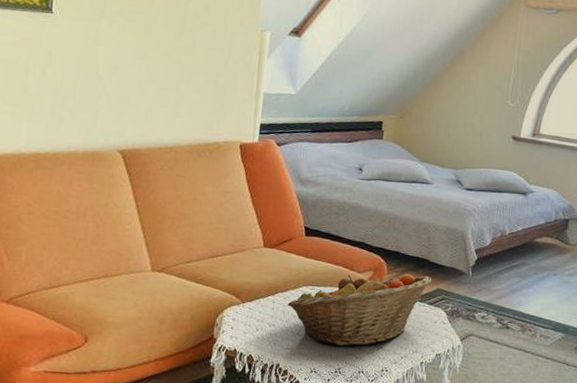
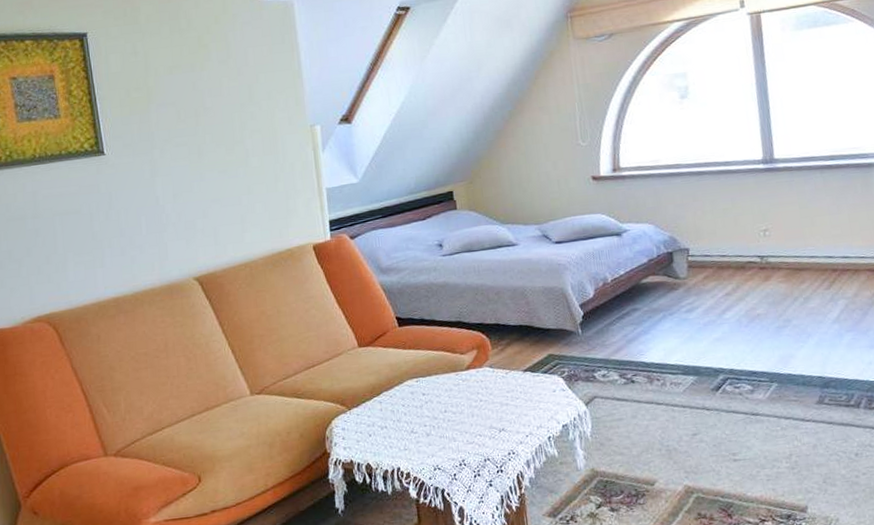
fruit basket: present [287,274,432,346] -> none [395,343,541,437]

